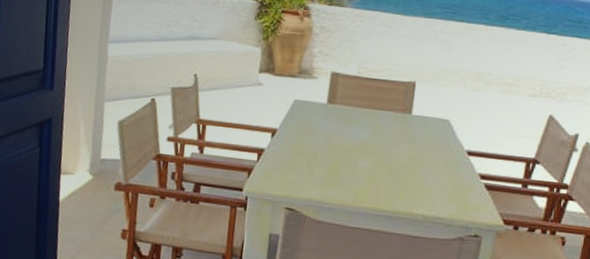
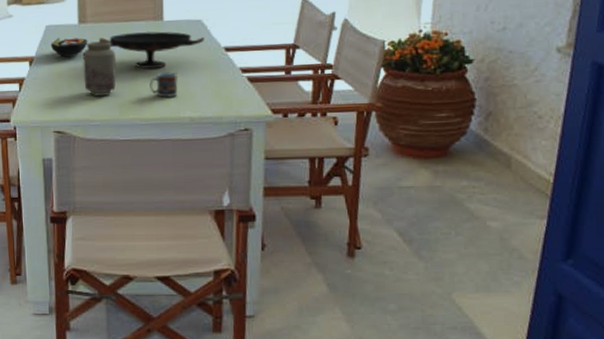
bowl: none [295,114,334,136] -> present [50,38,88,57]
vase: none [323,122,360,180] -> present [82,41,117,96]
decorative bowl: none [345,120,449,162] -> present [99,31,204,69]
cup: none [388,165,418,192] -> present [149,71,179,98]

